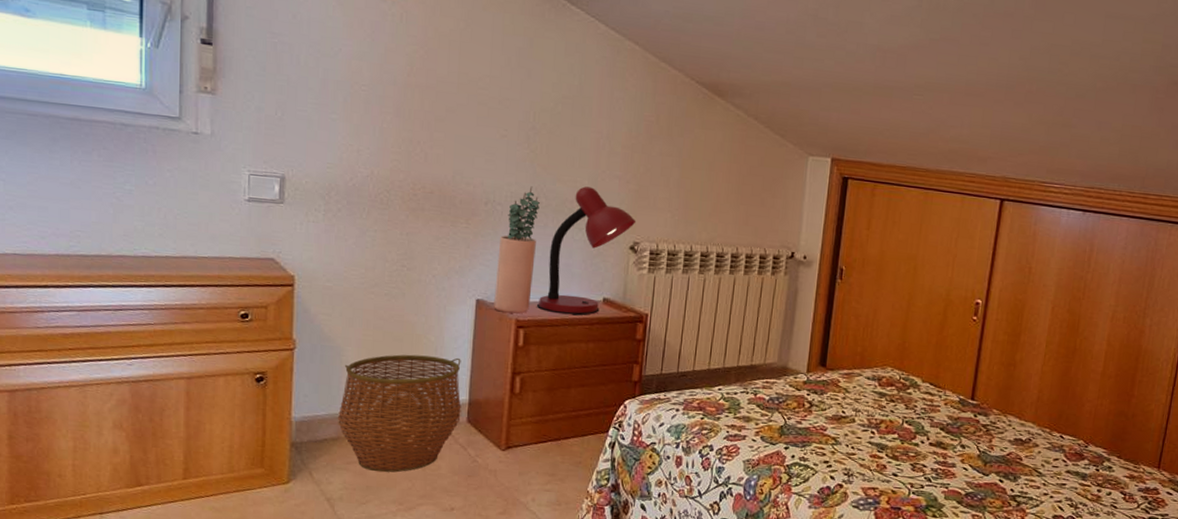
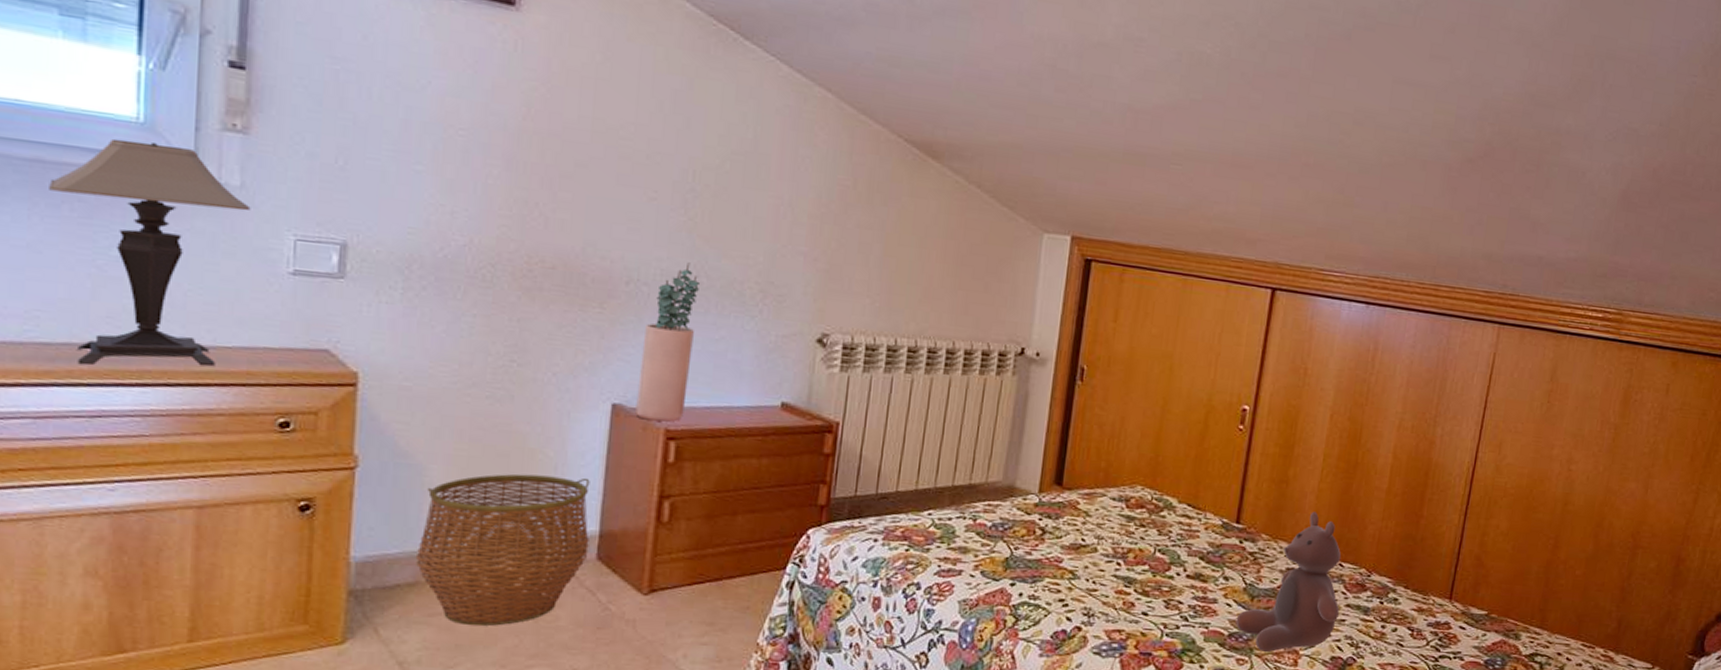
table lamp: none [84,101,218,272] -> present [49,138,251,367]
desk lamp: present [537,186,636,316] -> none [694,264,826,424]
stuffed bear: none [971,390,1062,510] -> present [1236,511,1342,653]

